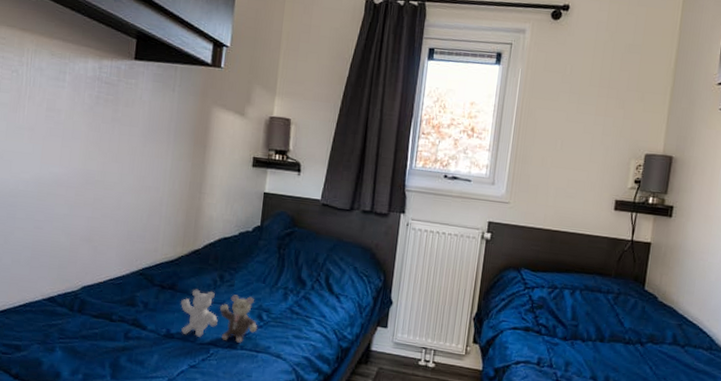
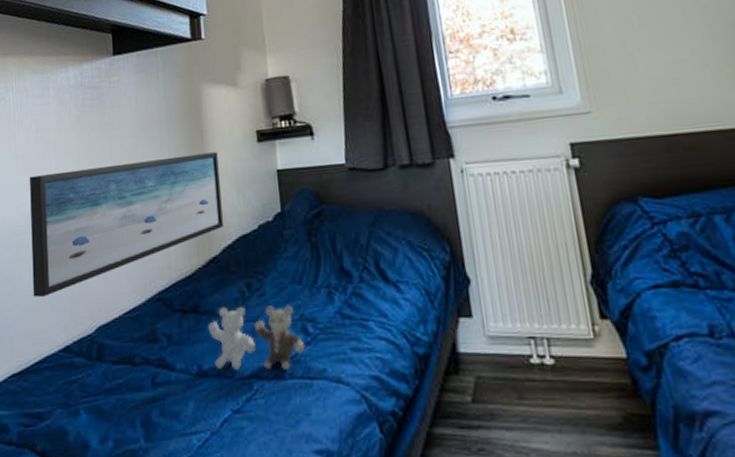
wall art: none [24,149,216,254] -> present [29,152,223,297]

